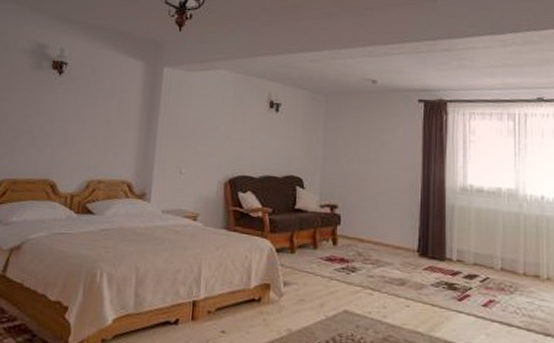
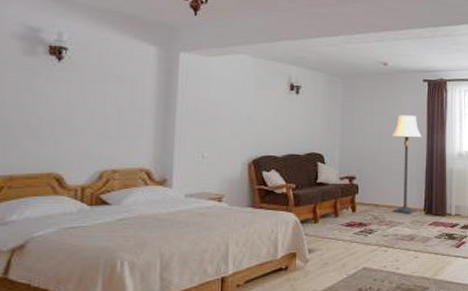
lamp: none [380,139,416,254] -> present [392,115,422,214]

